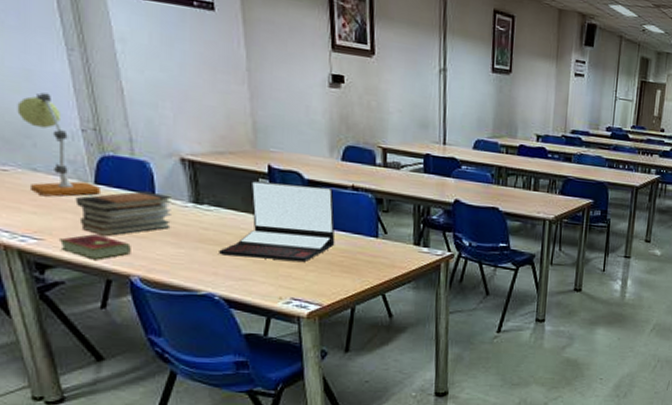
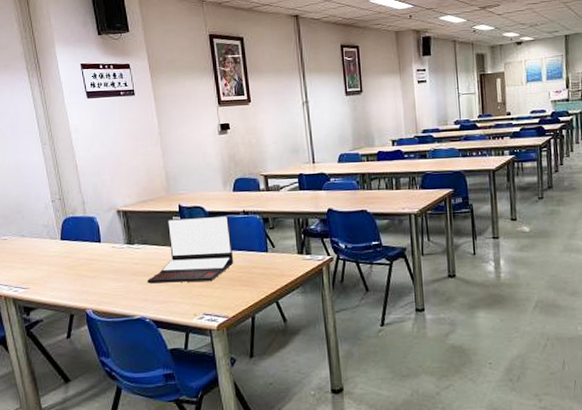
desk lamp: present [17,92,102,197] -> none [12,178,66,255]
hardcover book: present [60,234,131,260] -> none [39,279,86,300]
book stack: present [75,191,171,237] -> none [49,240,112,281]

